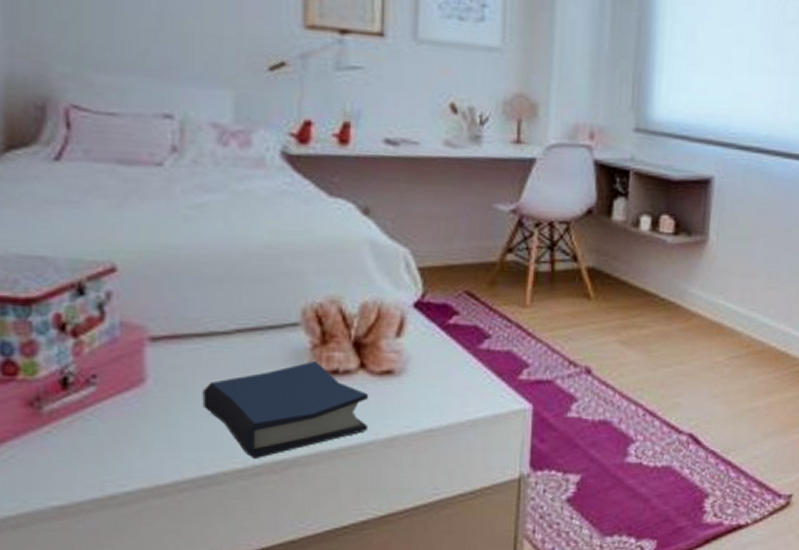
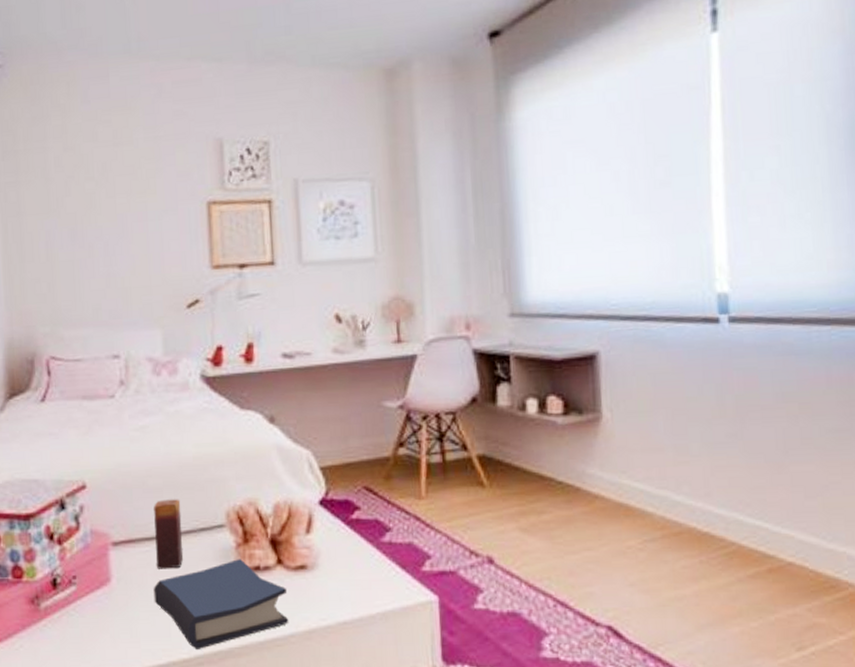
candle: none [207,291,245,370] -> present [154,499,184,569]

